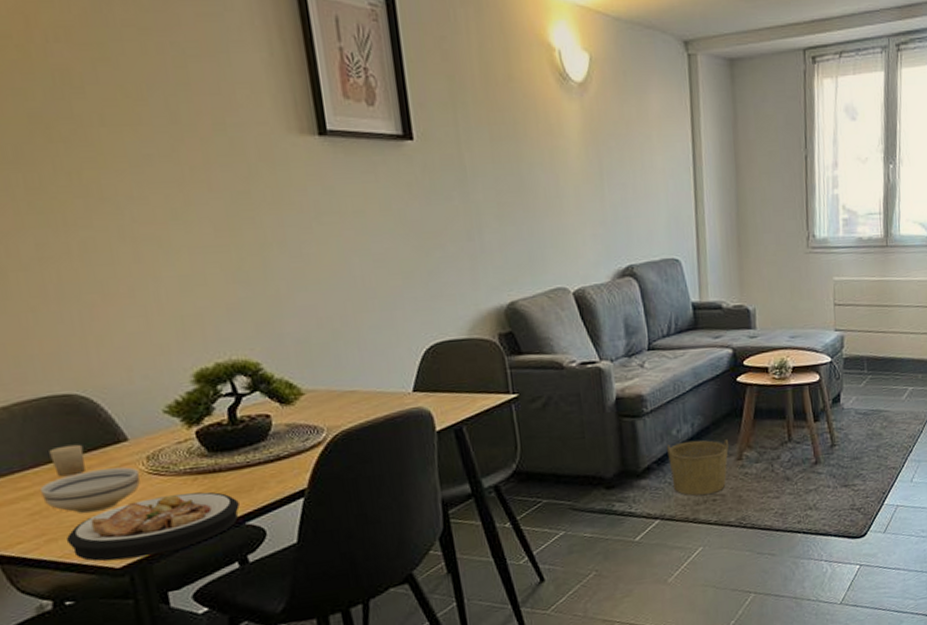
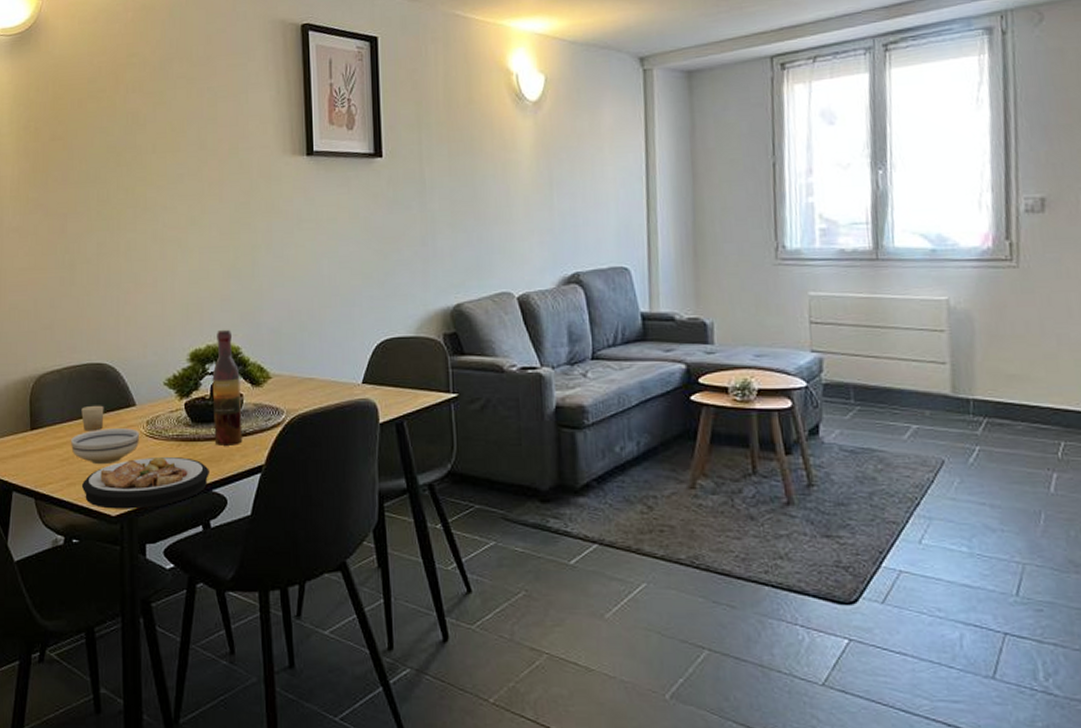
wine bottle: none [226,343,277,474] -> present [212,329,243,446]
basket: present [667,439,729,496] -> none [609,460,680,524]

